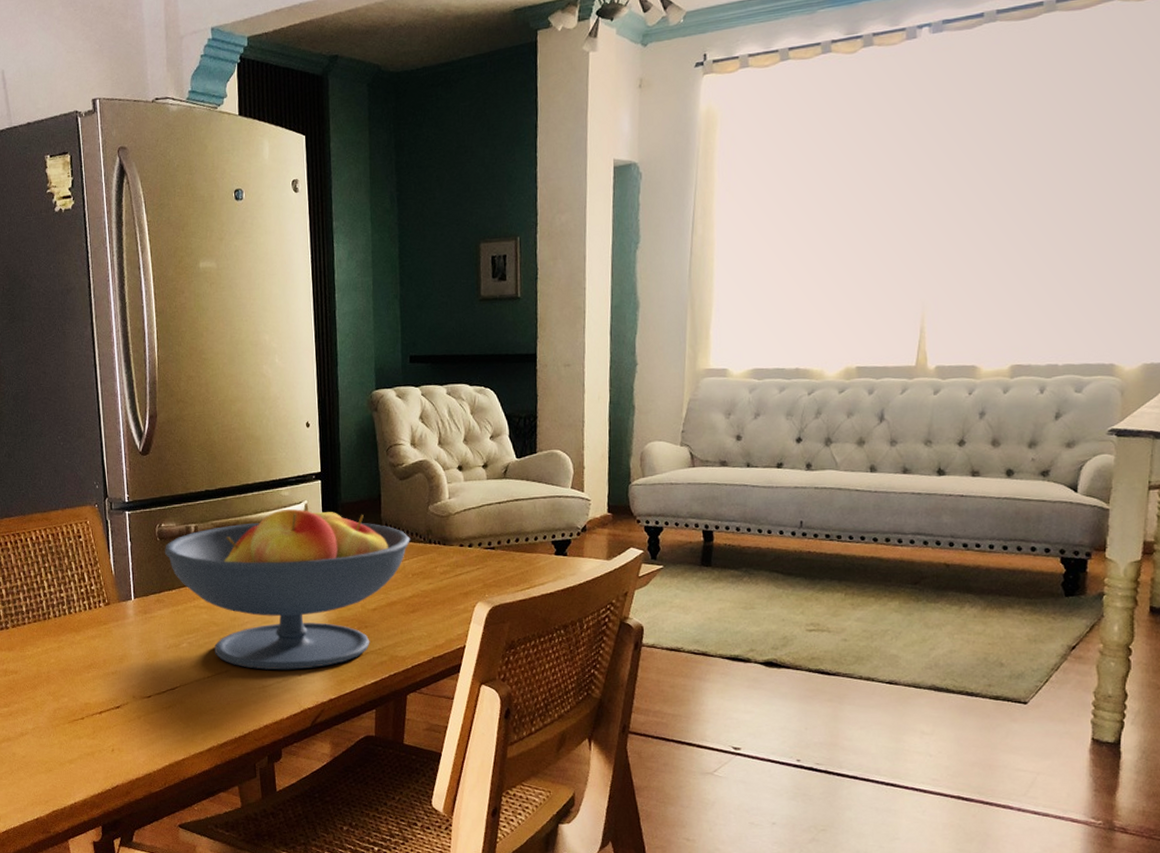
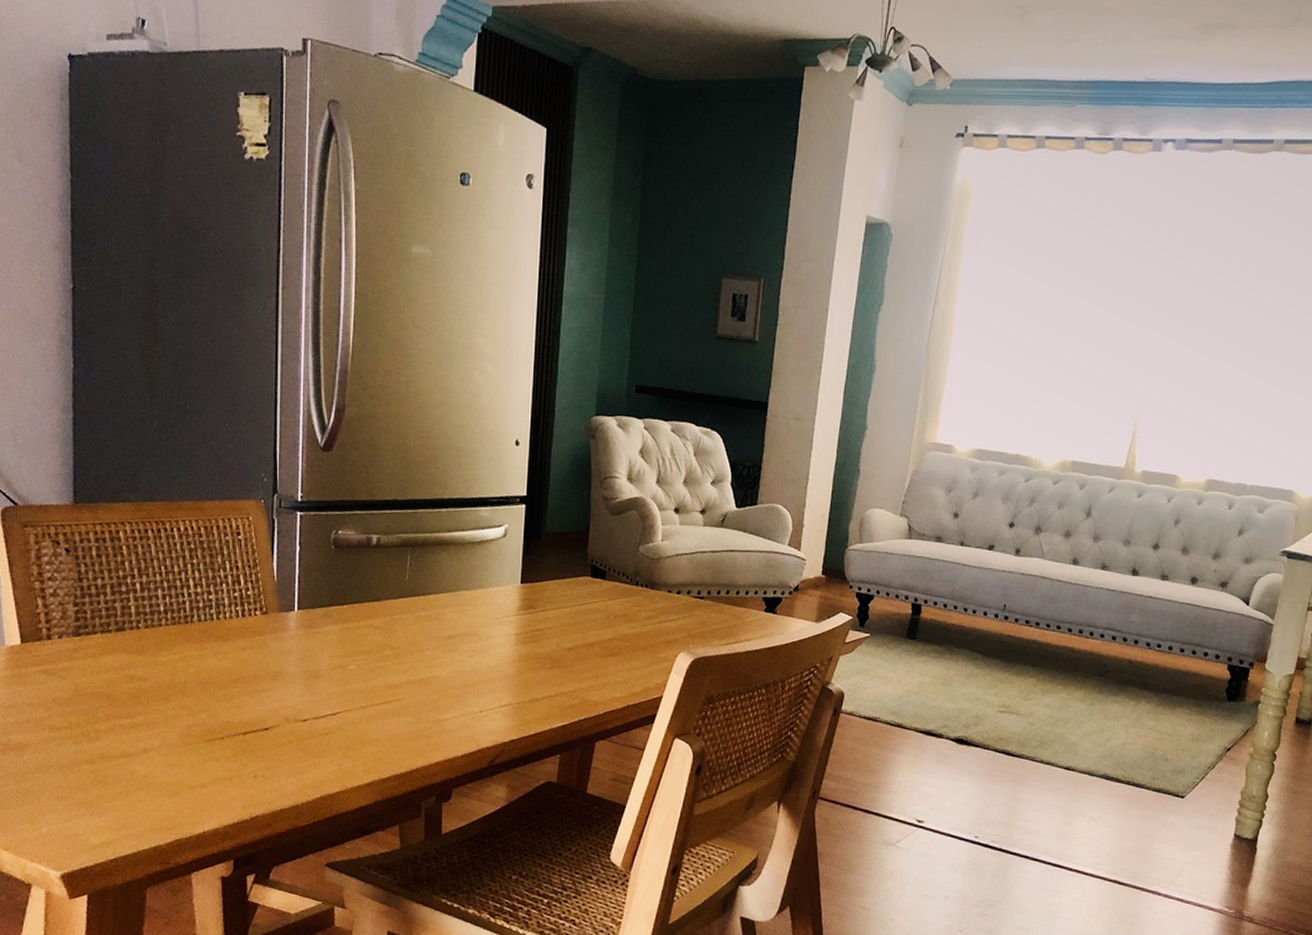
fruit bowl: present [165,504,410,670] -> none [340,528,616,706]

